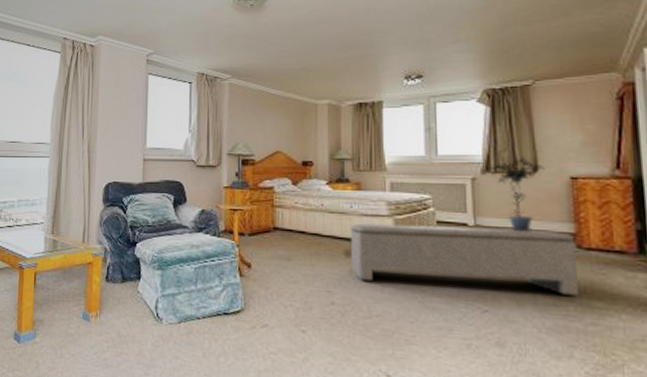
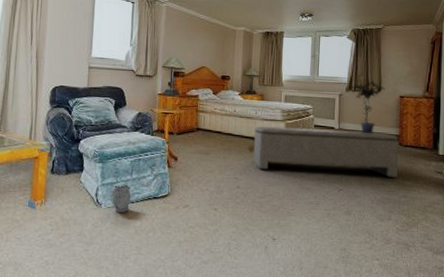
bust sculpture: none [173,295,197,331] -> present [111,184,132,213]

